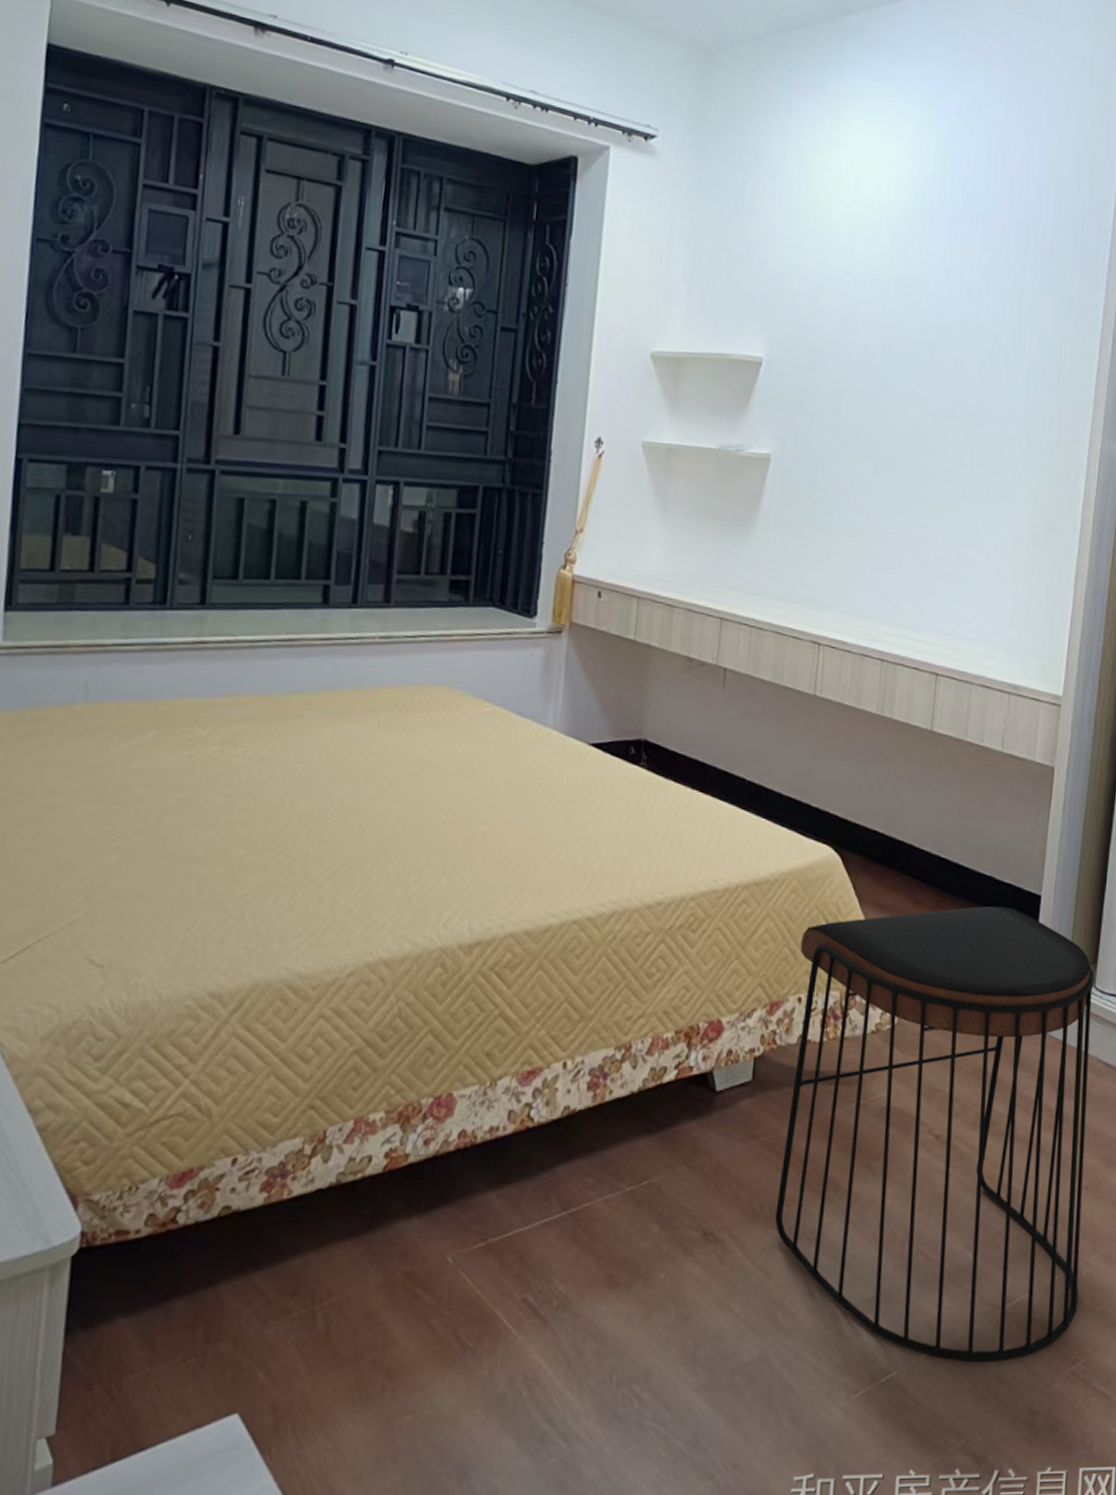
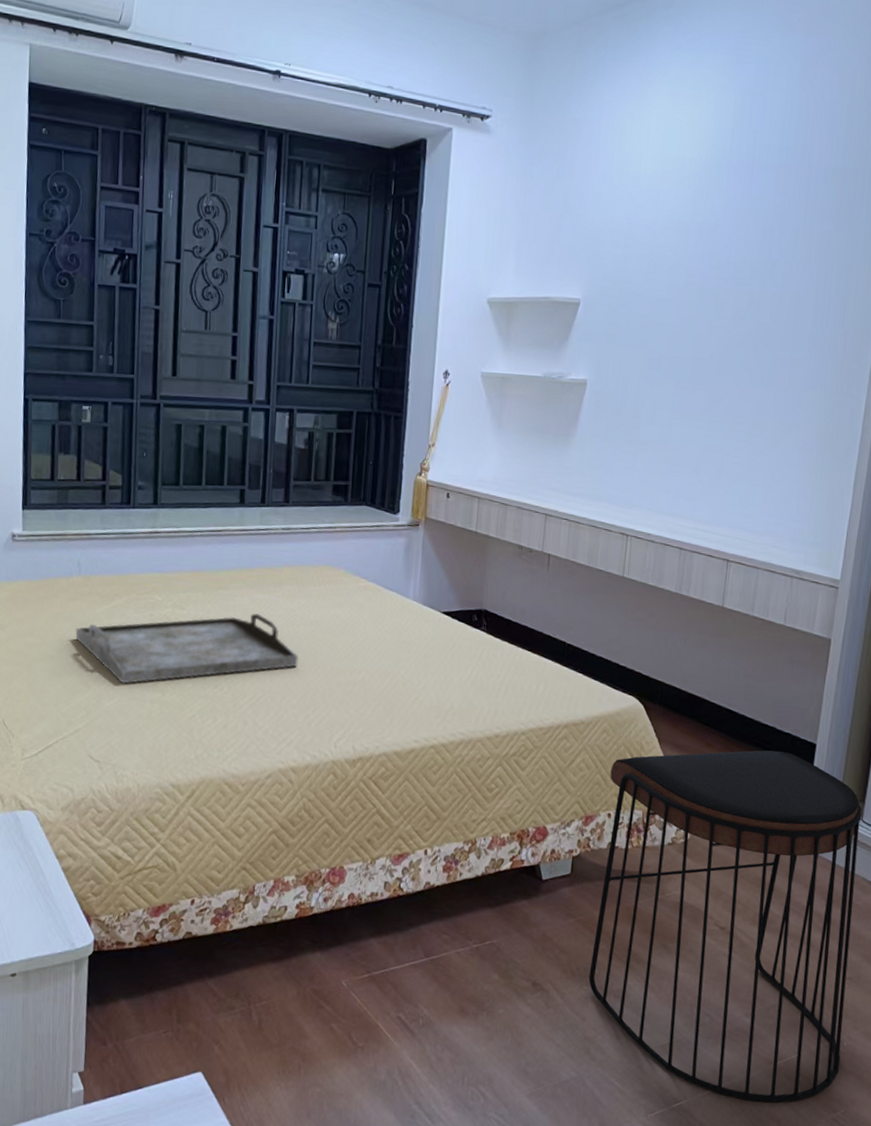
serving tray: none [75,749,397,853] -> present [75,612,298,684]

